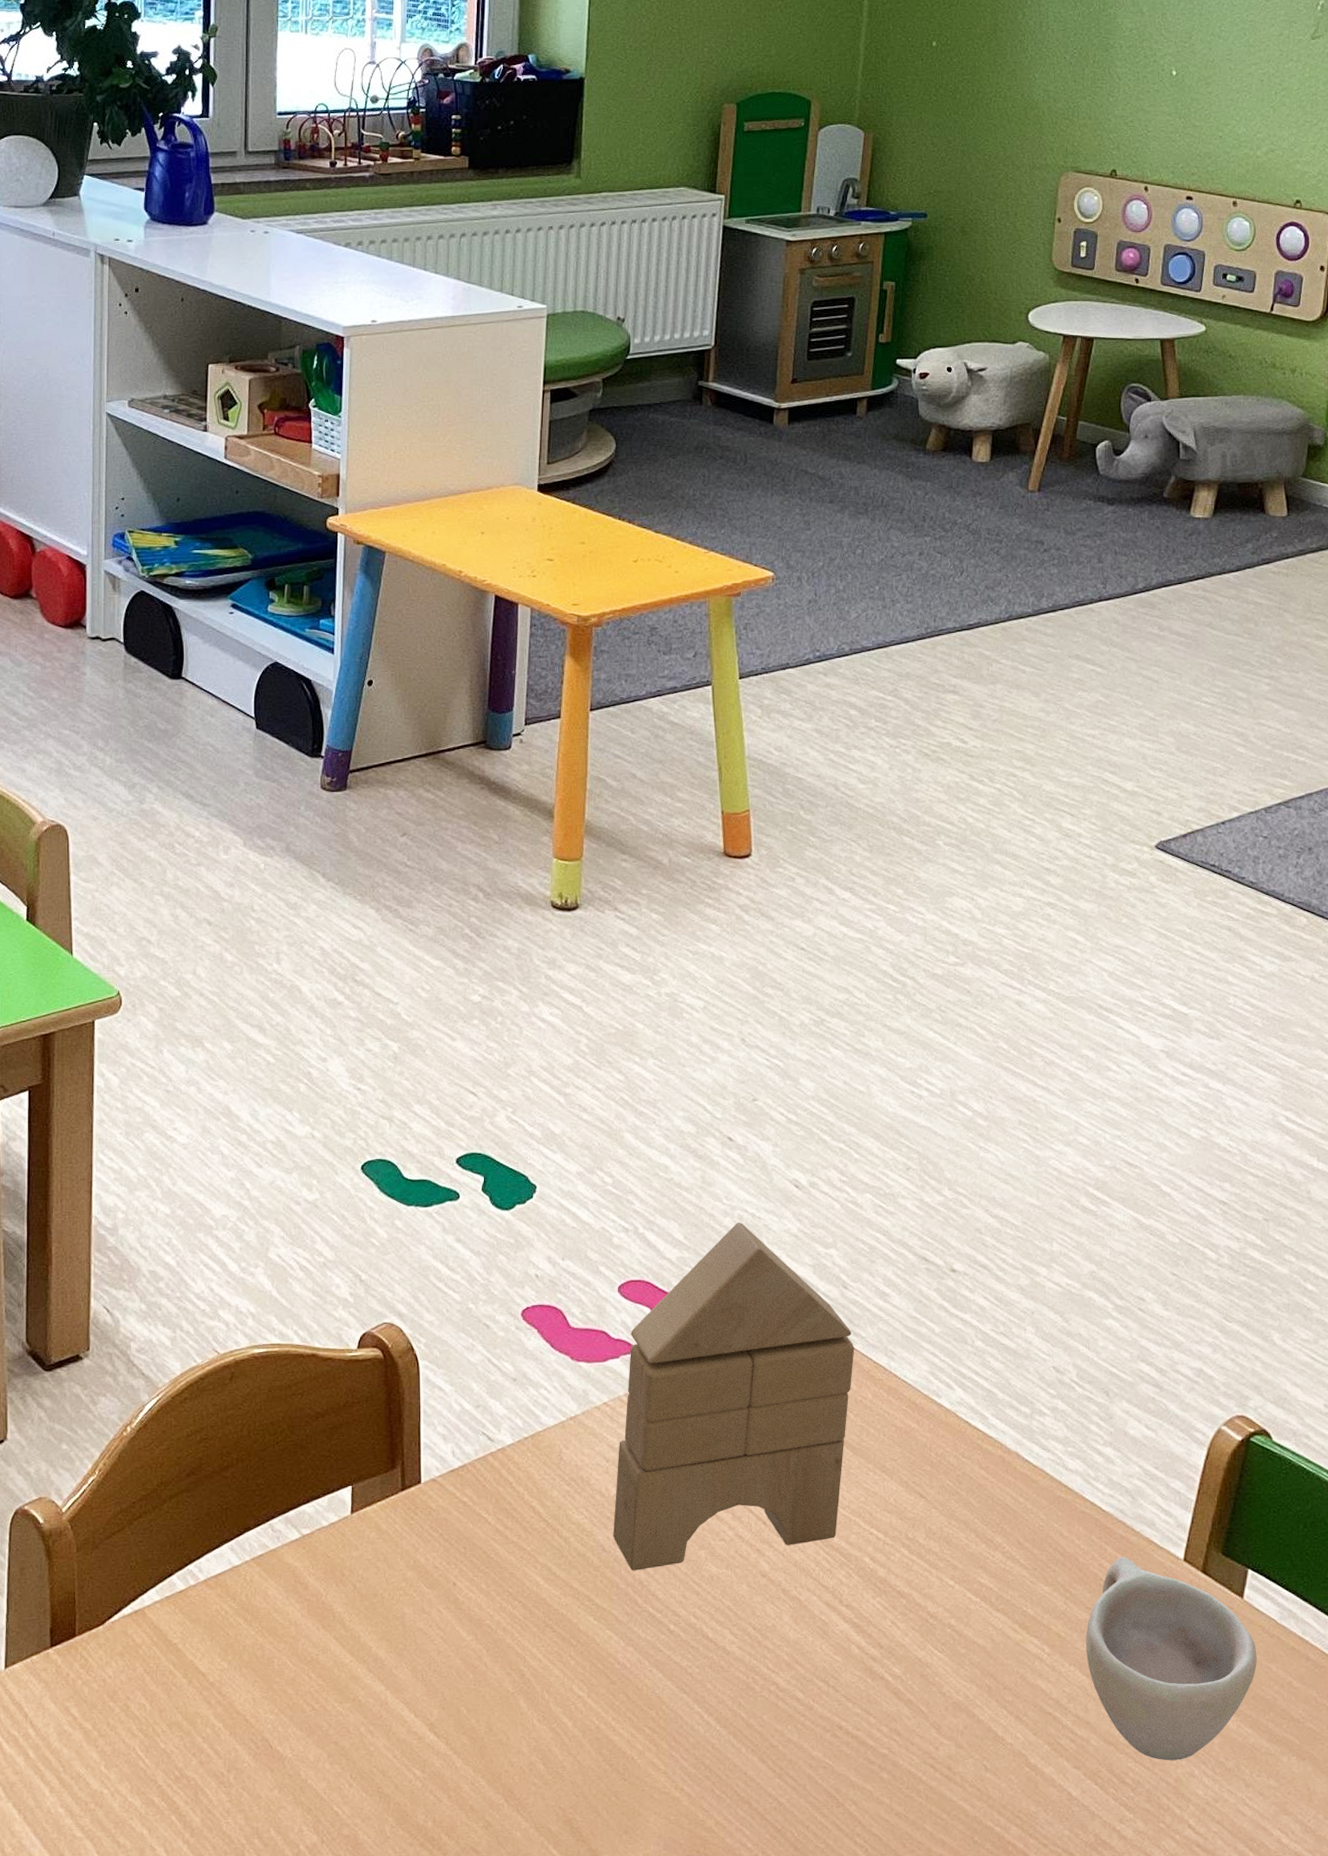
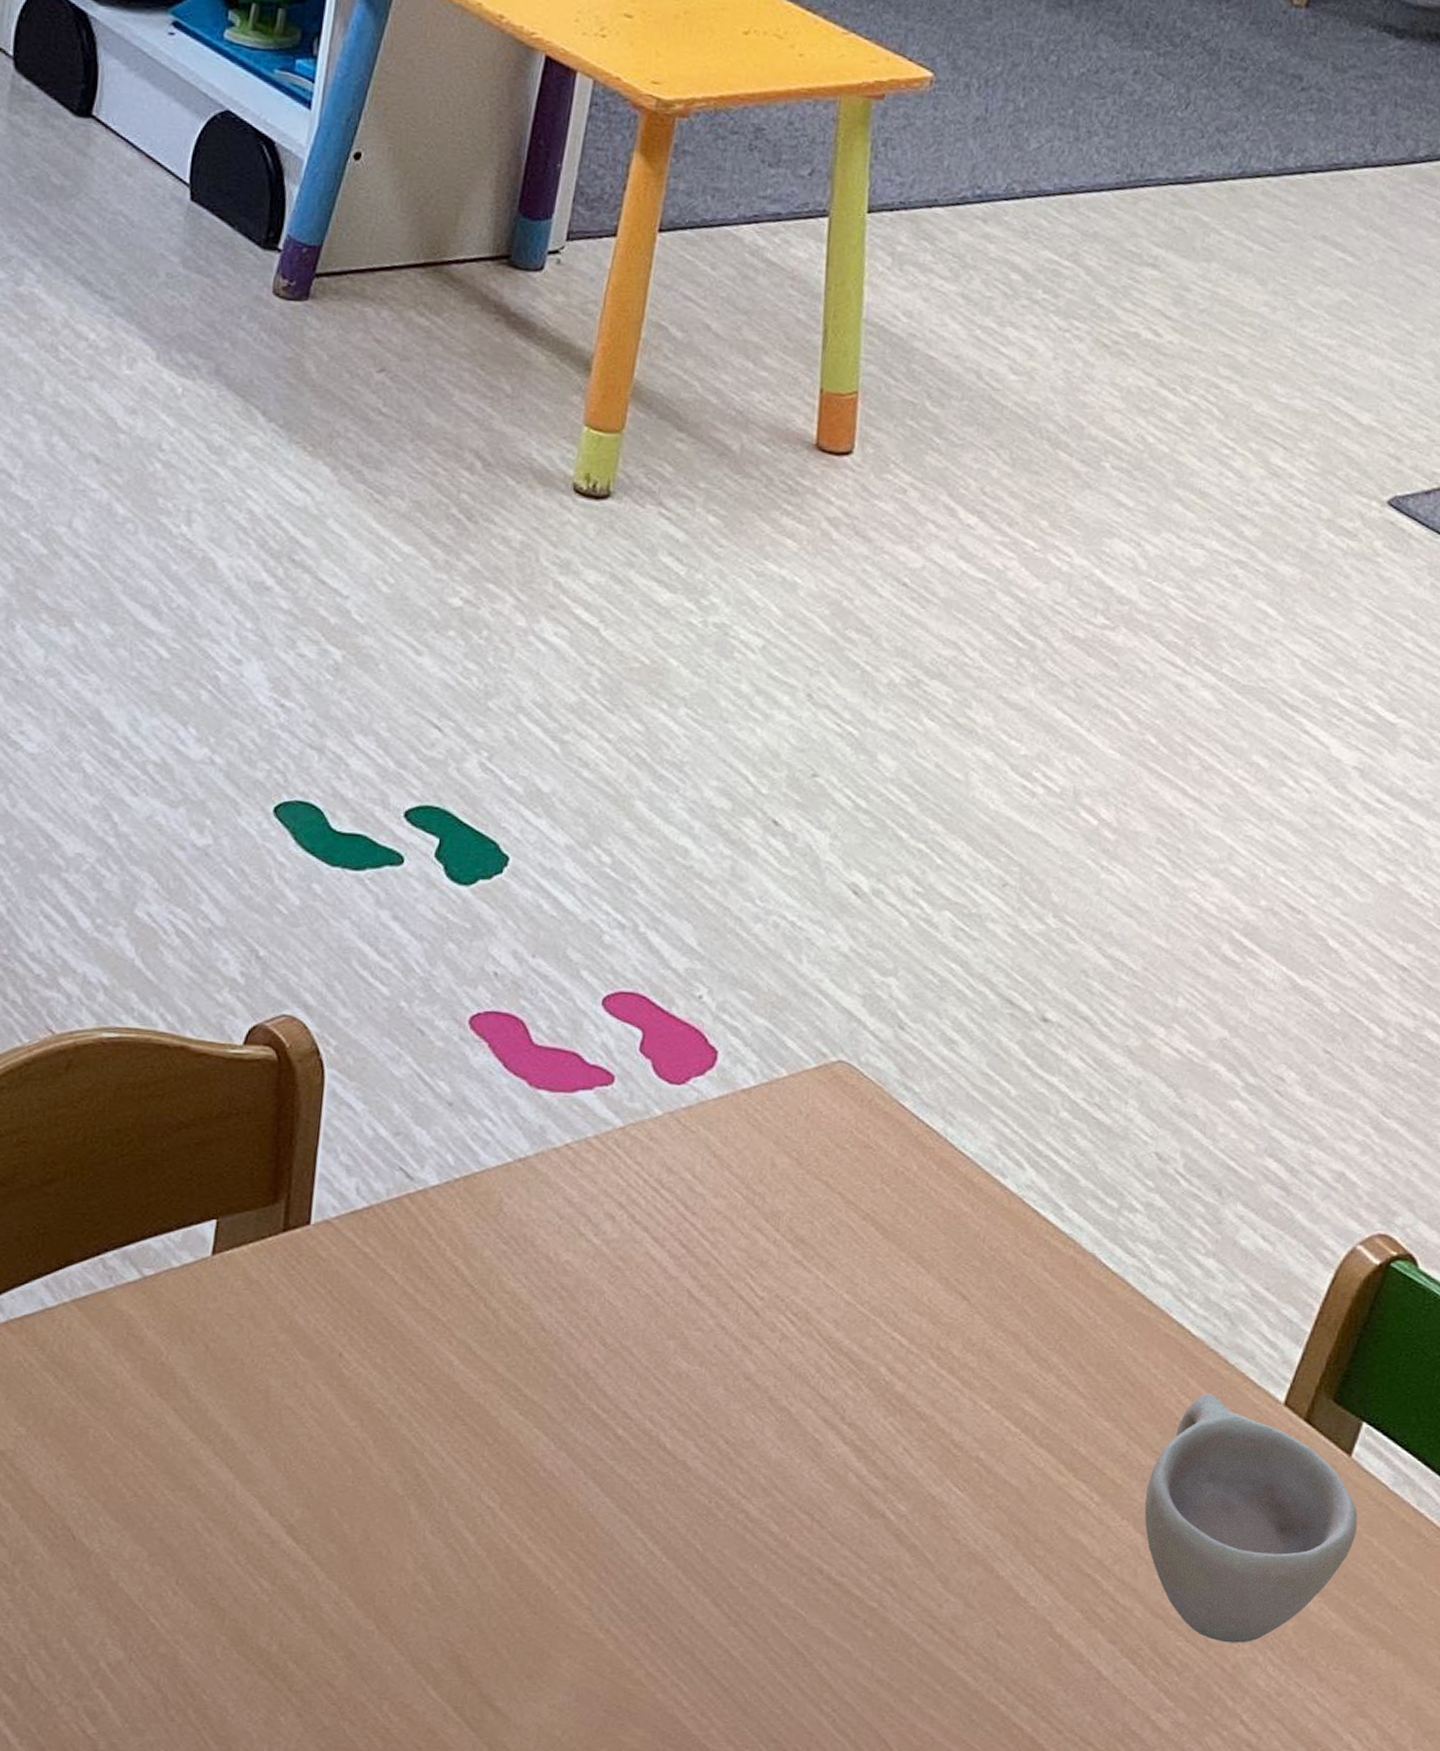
toy blocks: present [612,1222,855,1571] -> none [556,930,904,1358]

